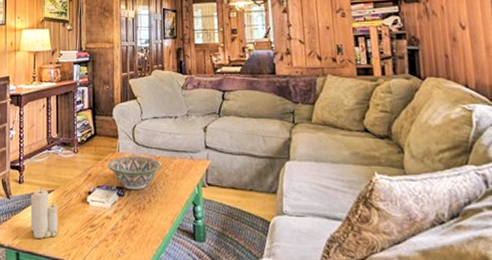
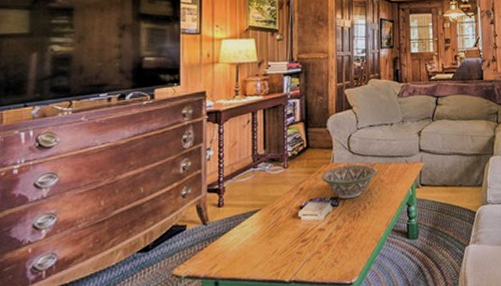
candle: present [30,187,58,238] -> none [232,208,265,263]

